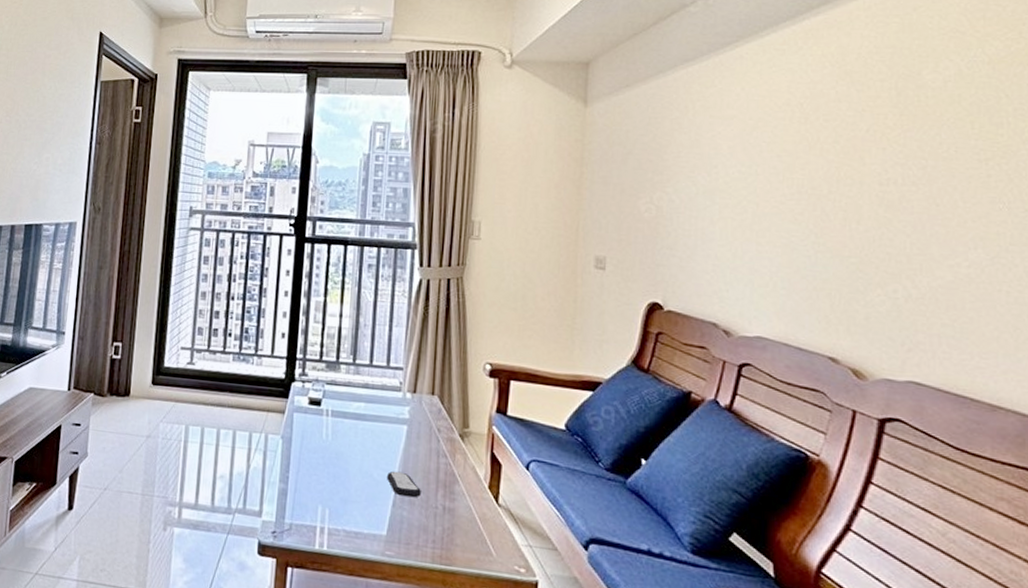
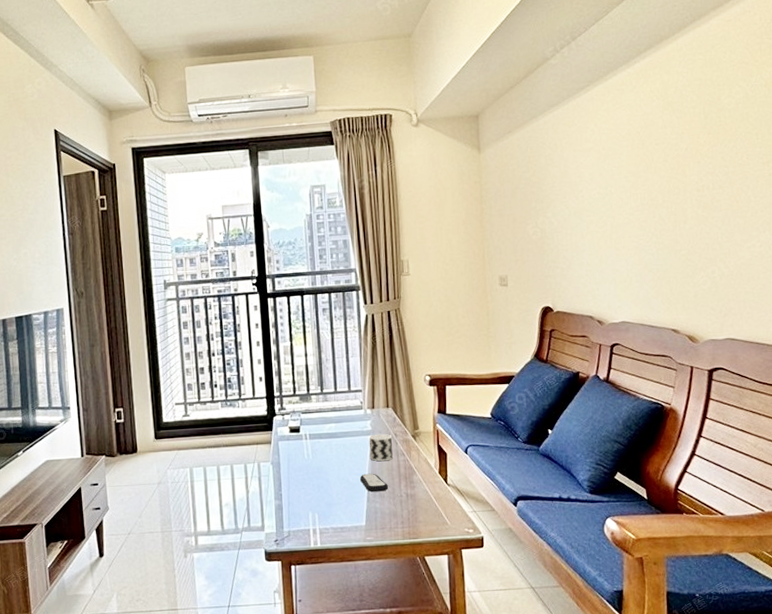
cup: none [402,424,434,461] -> present [368,433,393,462]

